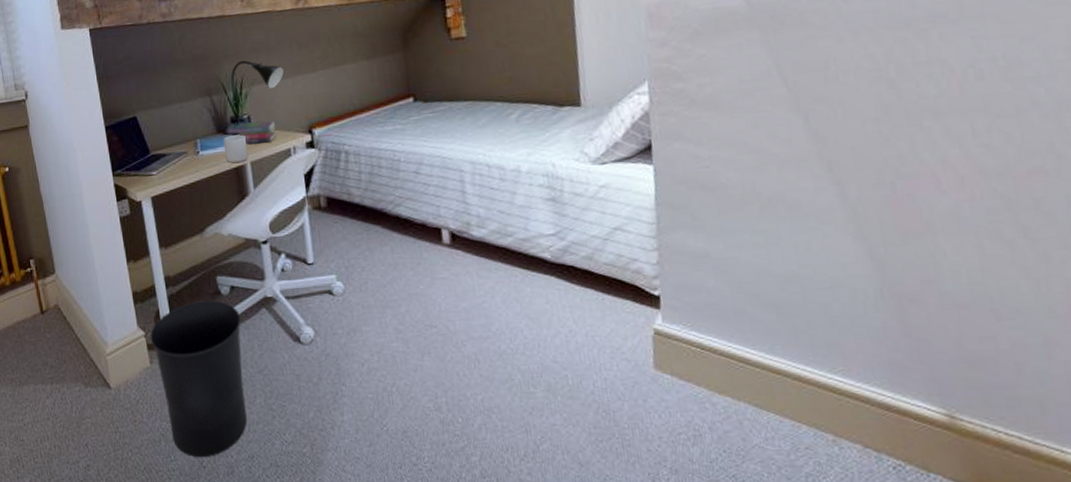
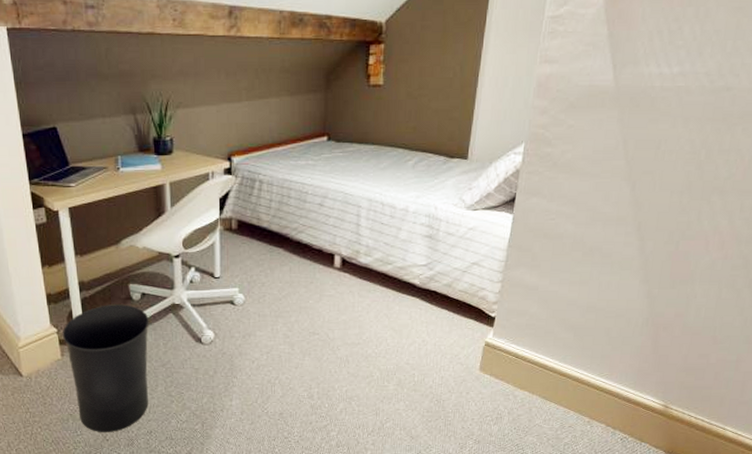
desk lamp: present [222,60,285,135] -> none [144,82,211,155]
mug: present [223,134,248,163] -> none [144,155,168,182]
books: present [226,120,276,145] -> none [148,143,197,167]

